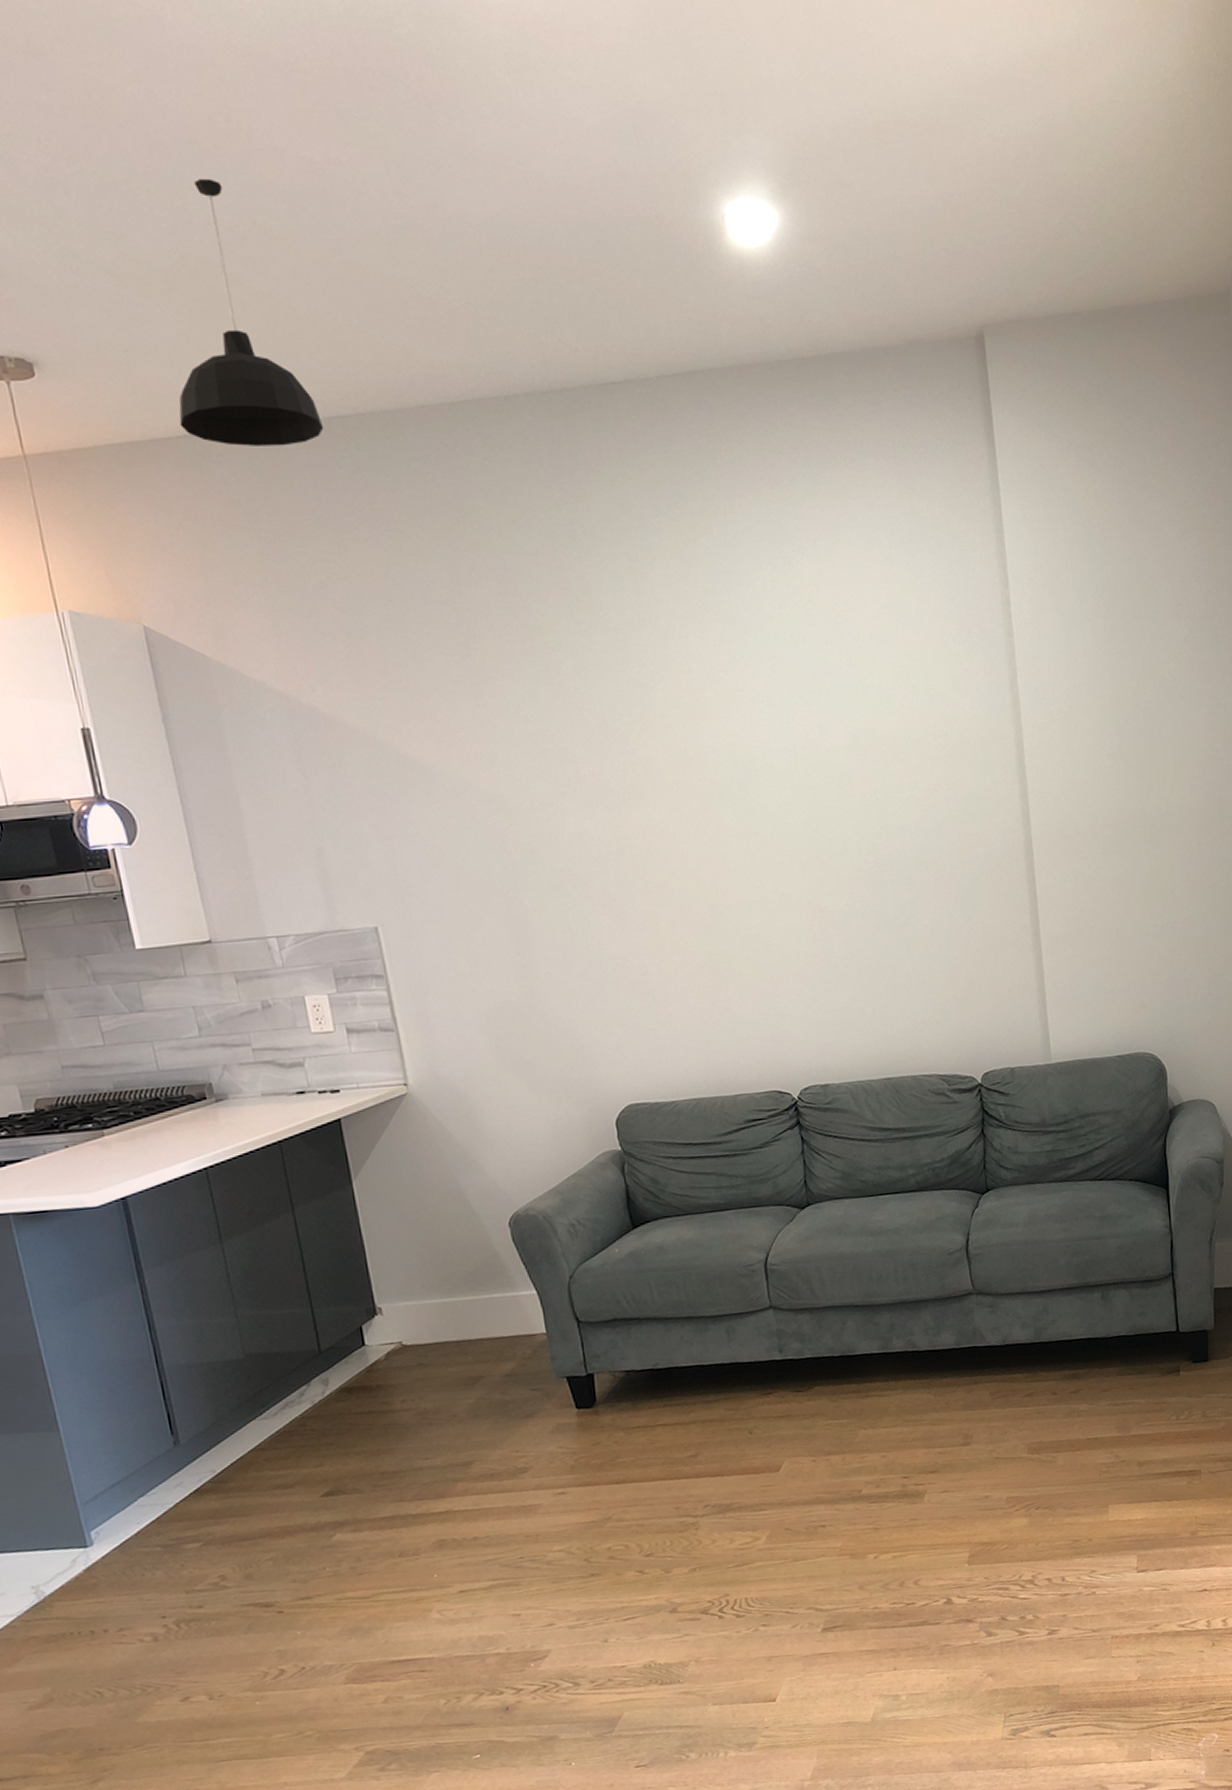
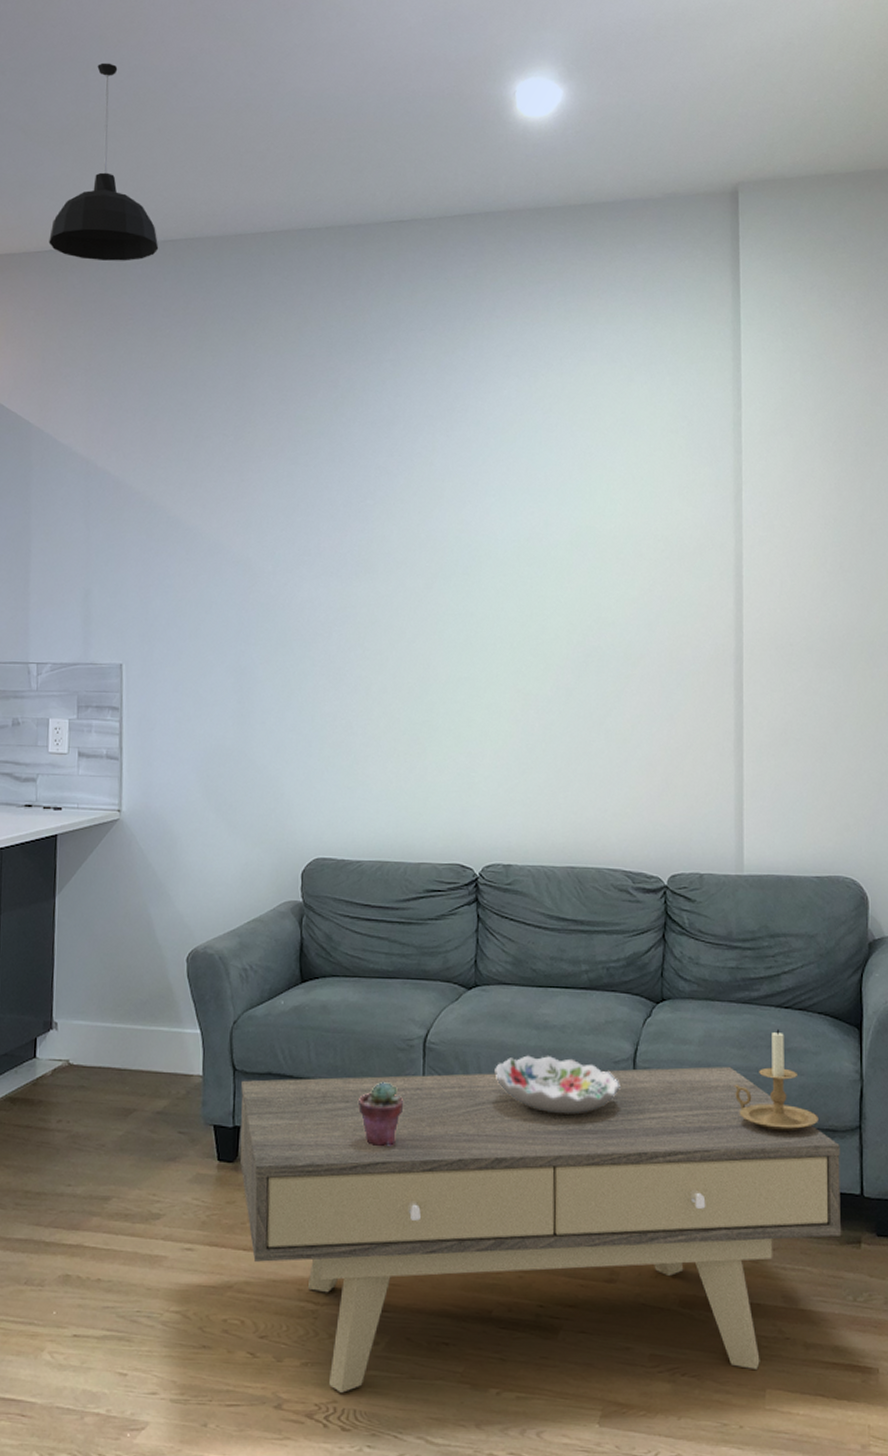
coffee table: none [588,1241,1163,1587] -> present [239,1067,842,1393]
potted succulent: none [708,1308,753,1368] -> present [358,1082,403,1147]
decorative bowl: none [837,1257,957,1309] -> present [495,1055,620,1114]
candle holder: none [1059,1199,1136,1290] -> present [734,1028,819,1132]

